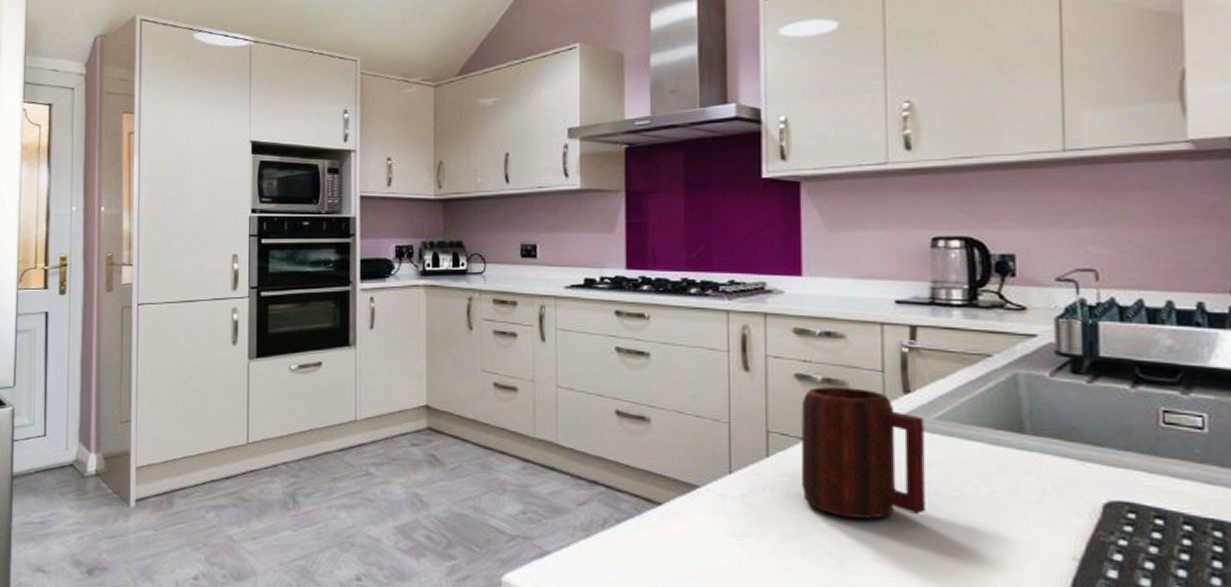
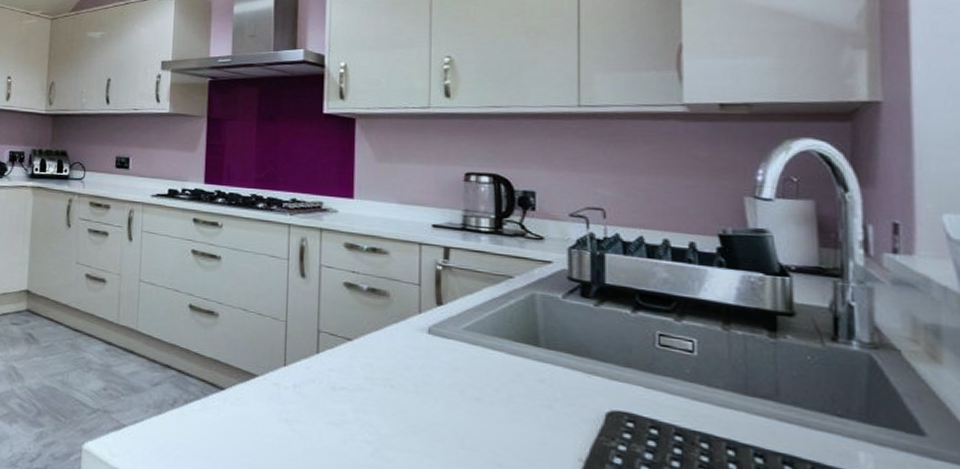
mug: present [801,387,926,519] -> none [347,295,454,414]

